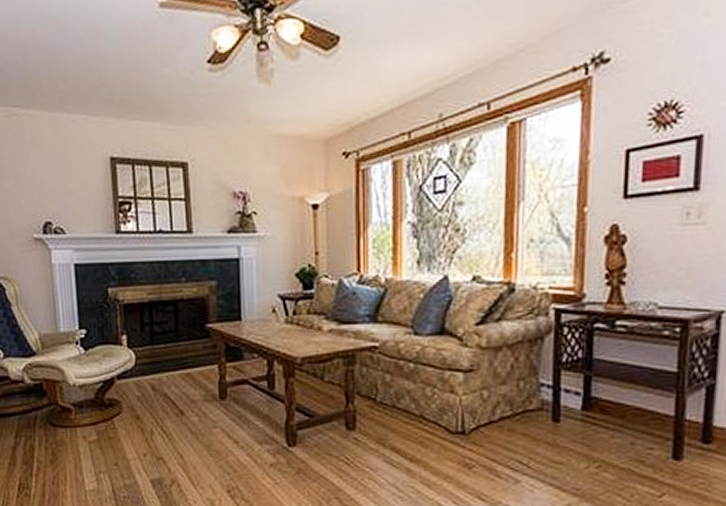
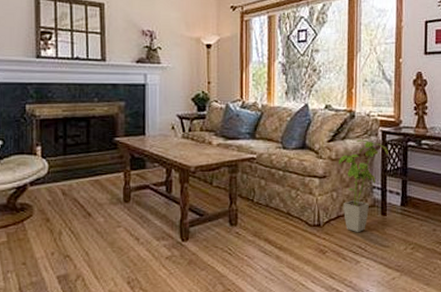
house plant: none [491,321,564,444] -> present [339,139,388,233]

